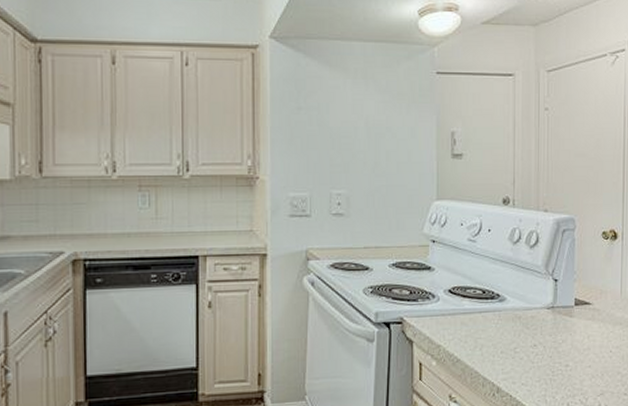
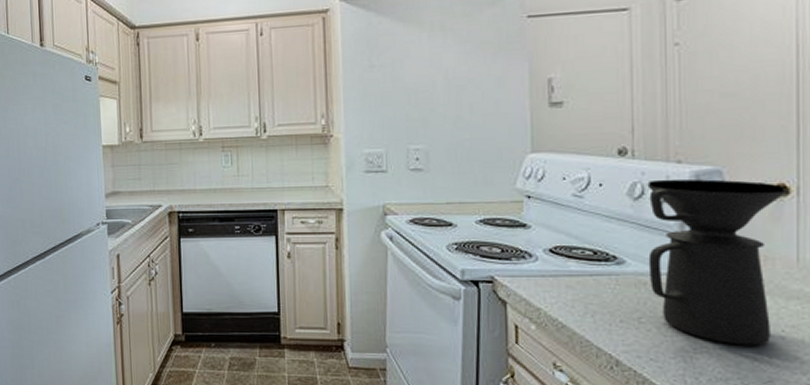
coffee maker: none [522,225,617,366] -> present [647,178,789,346]

